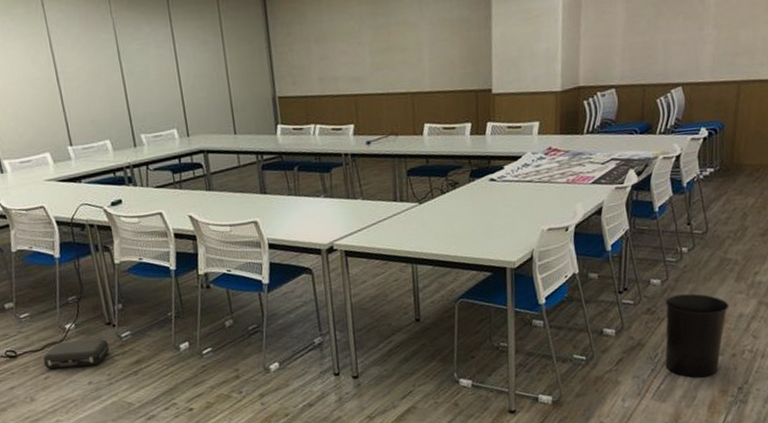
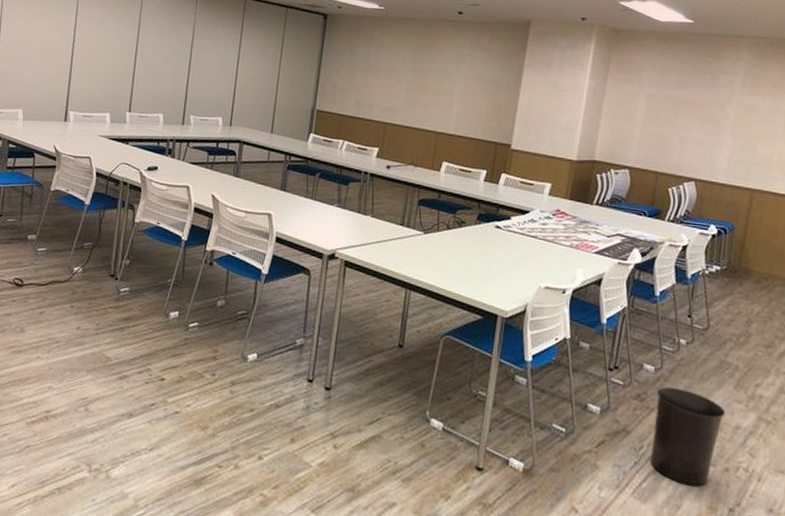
briefcase: present [42,339,110,370] -> none [43,282,107,313]

